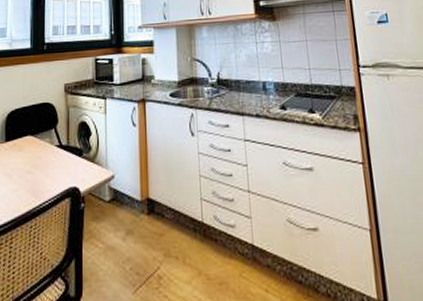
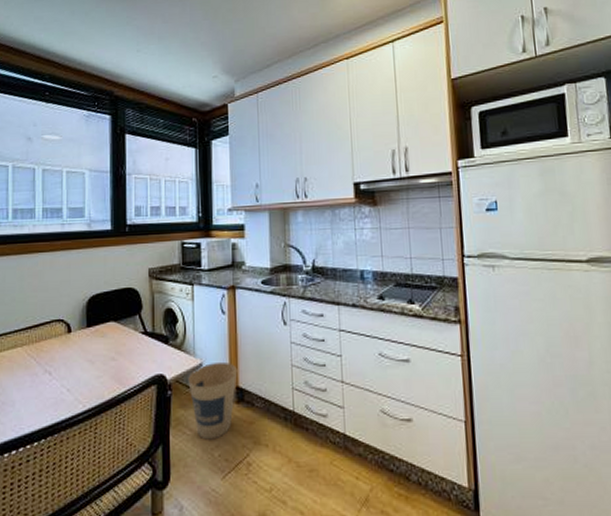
trash can: none [100,174,148,253] -> present [188,363,238,440]

